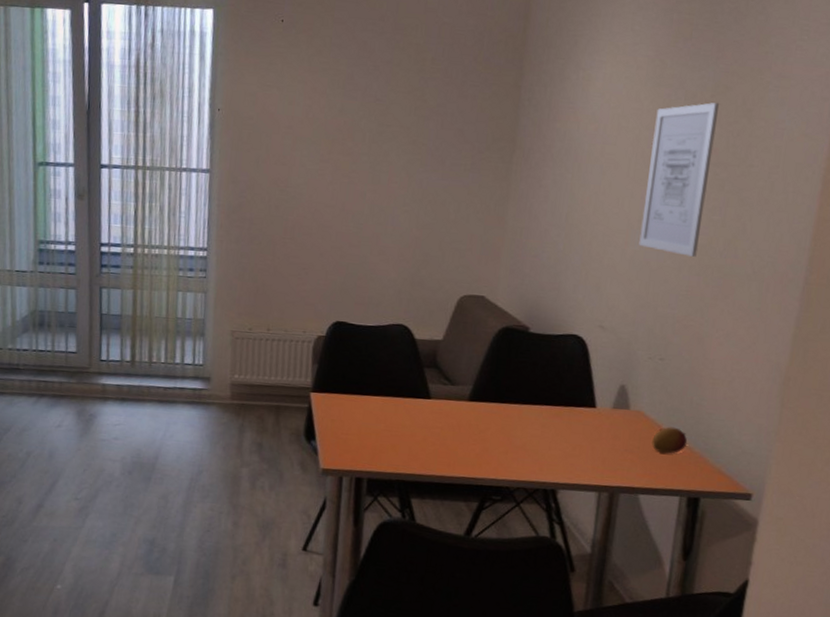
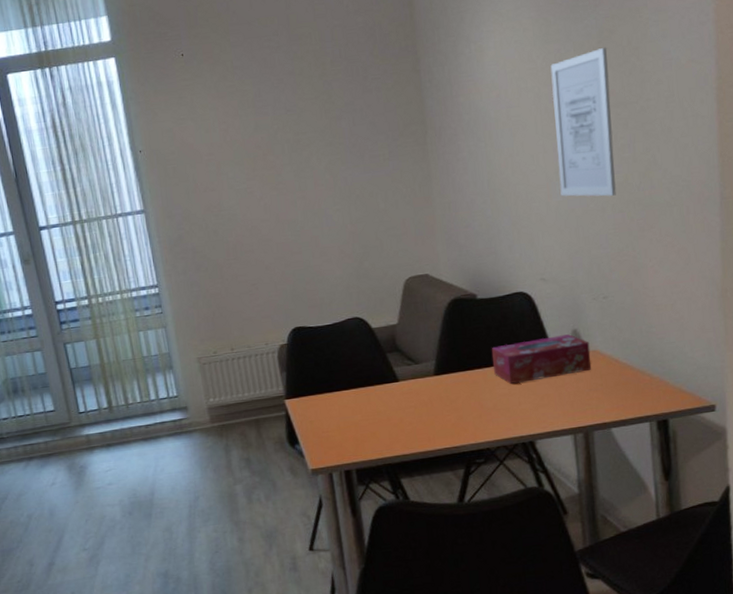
tissue box: none [530,384,636,431] -> present [491,334,592,385]
fruit: present [652,427,688,454] -> none [613,358,646,385]

